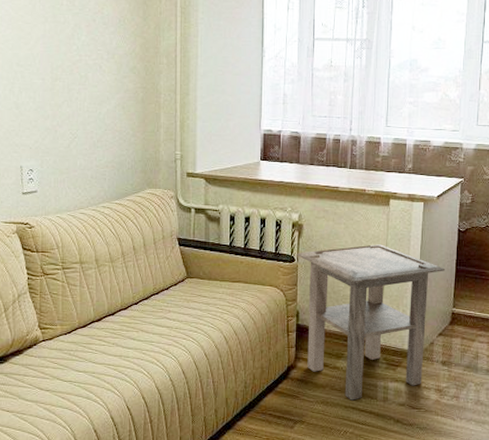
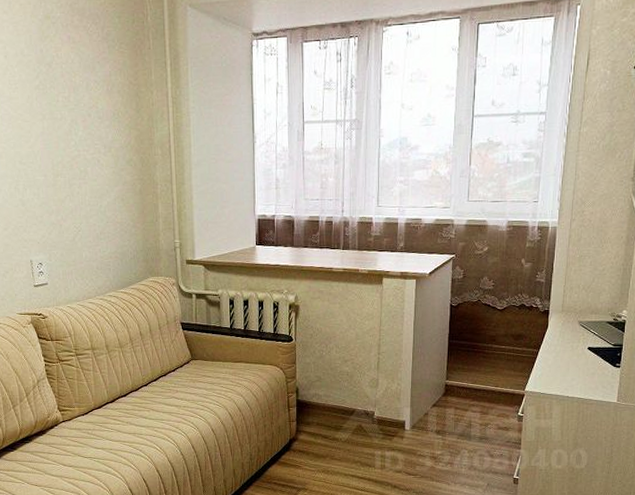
side table: present [296,244,446,401] -> none [293,322,439,469]

